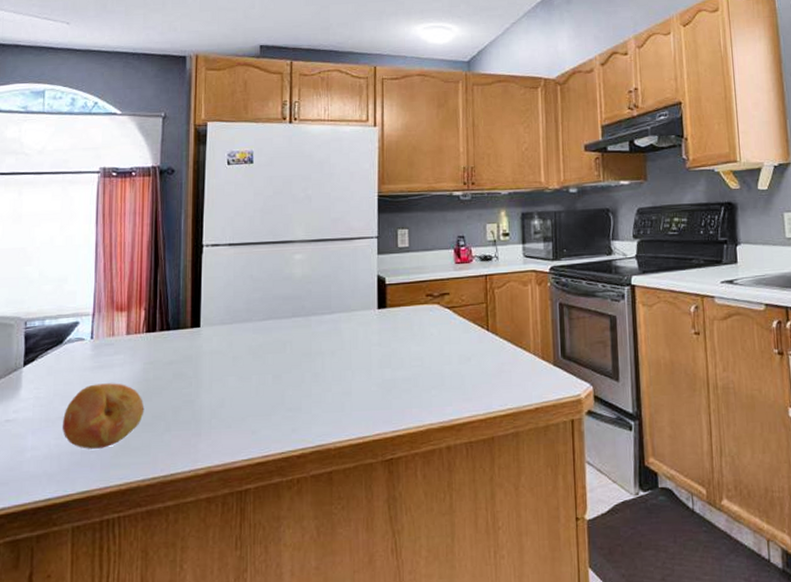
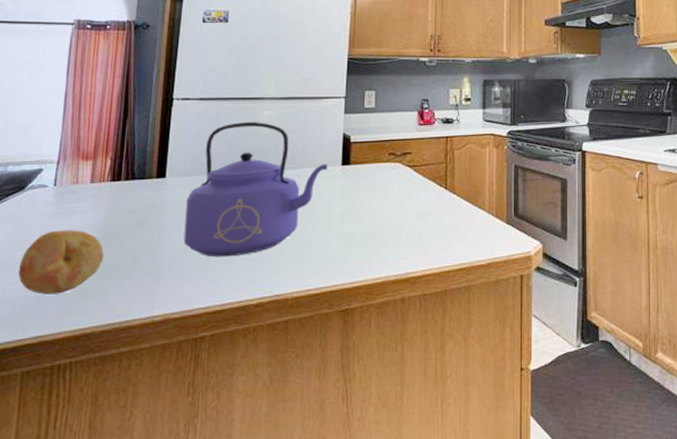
kettle: none [222,266,363,408] -> present [183,122,328,257]

